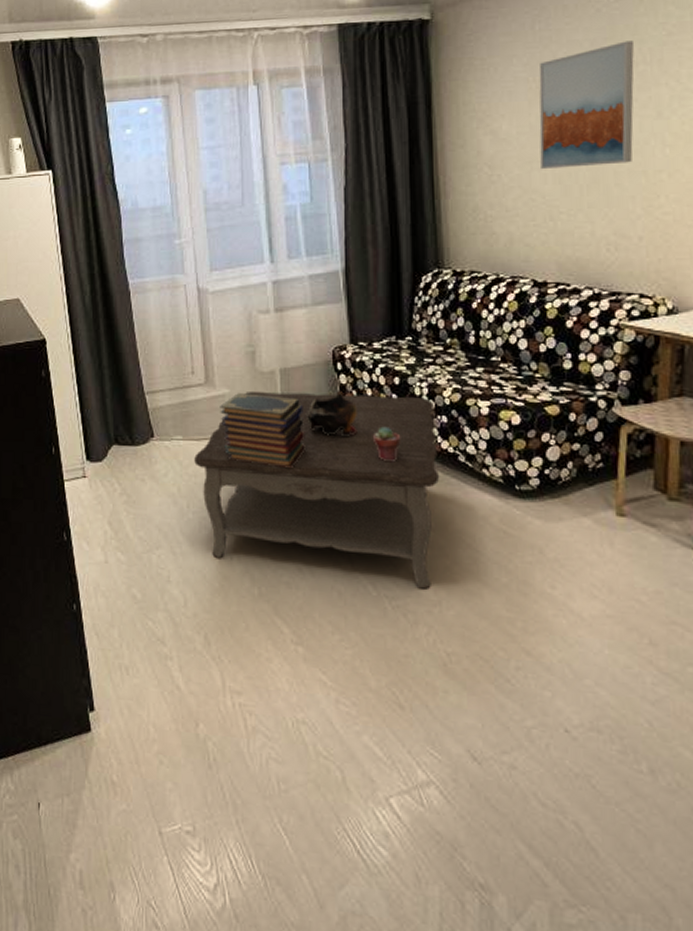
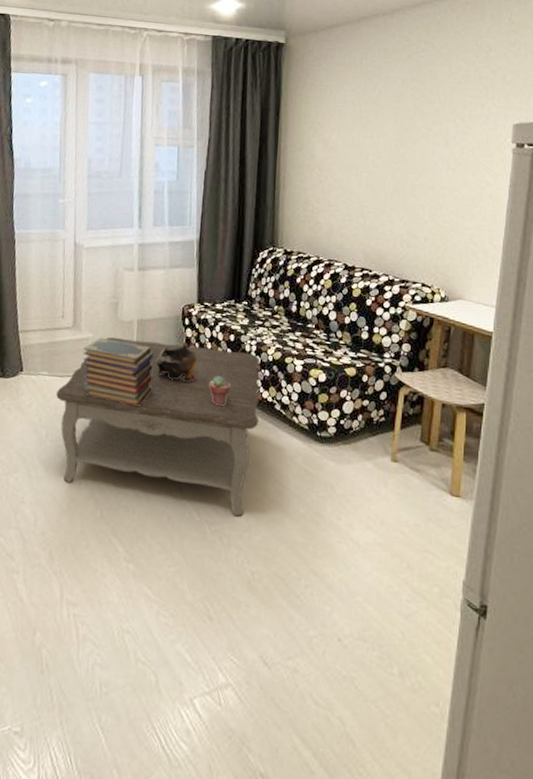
wall art: present [539,40,634,170] -> none [358,83,433,179]

